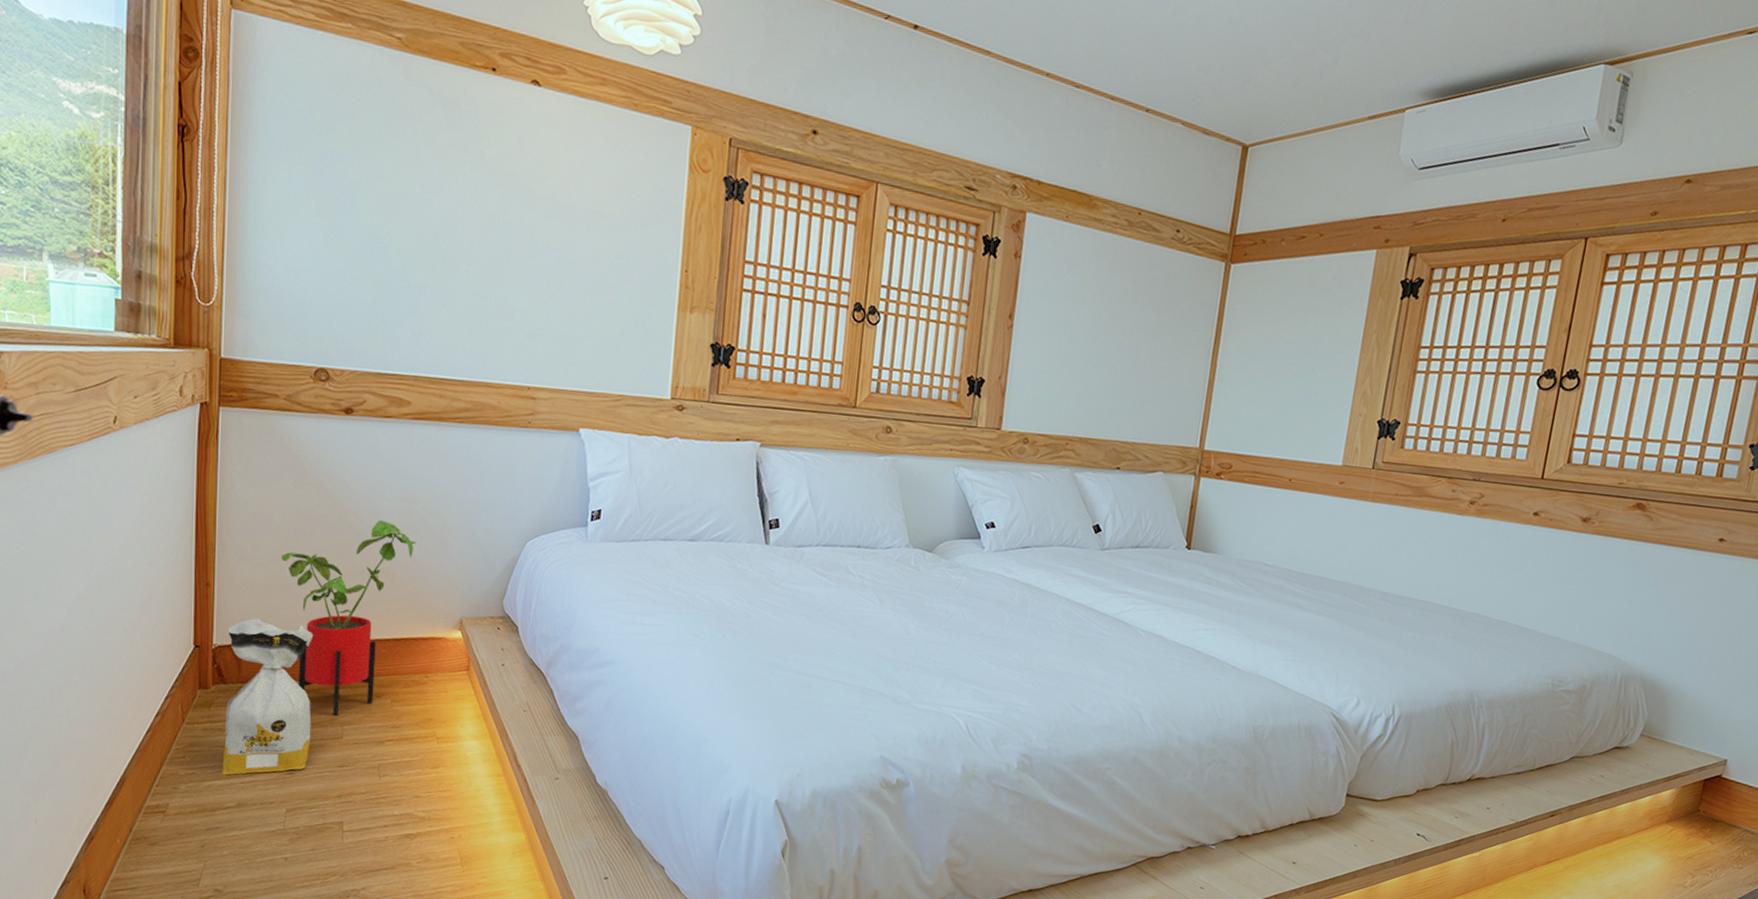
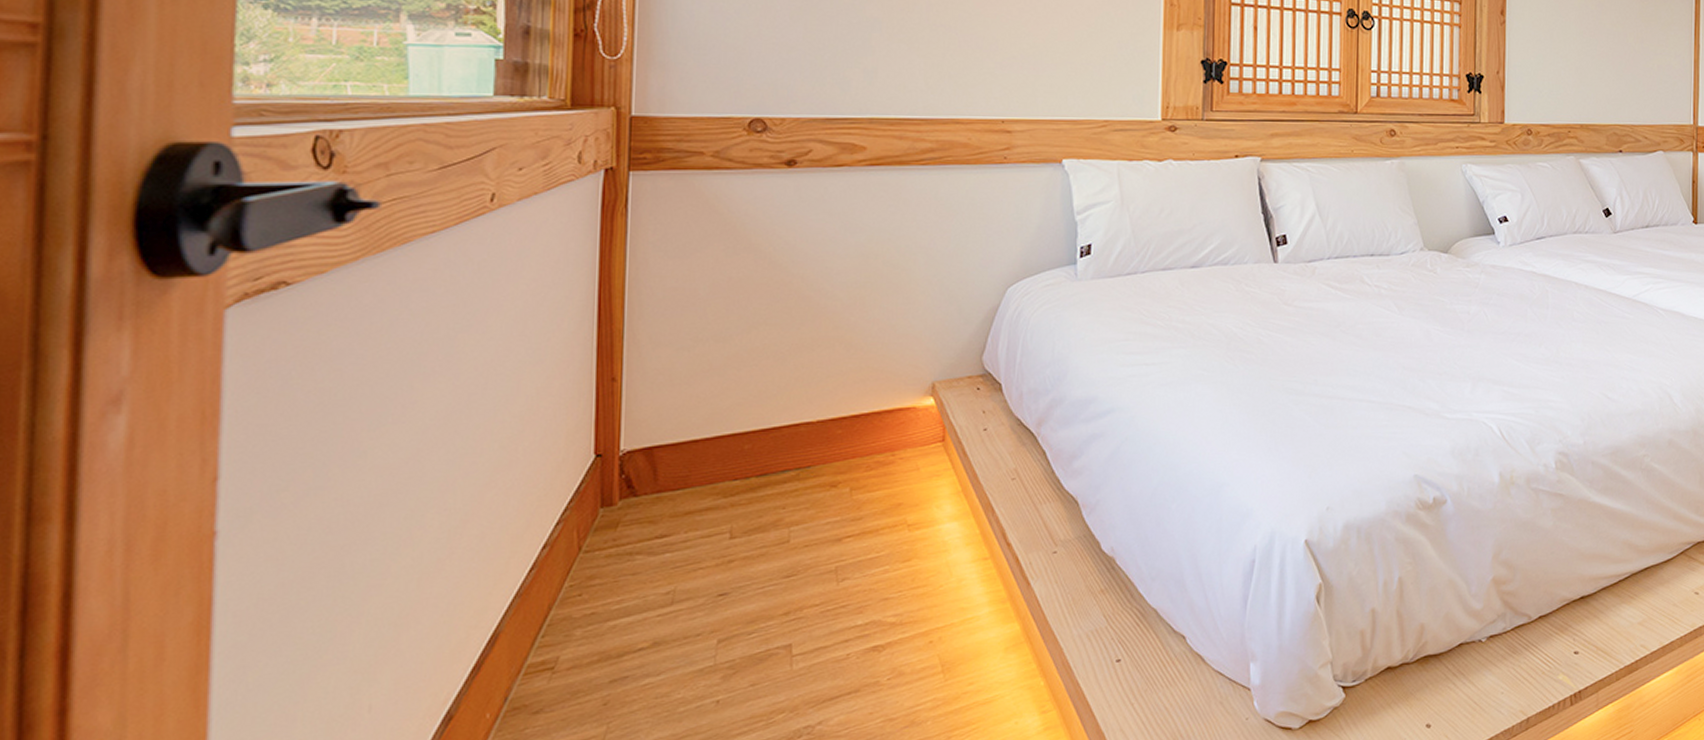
bag: present [222,618,314,775] -> none [631,412,752,609]
house plant: present [281,520,417,716] -> none [709,282,877,516]

